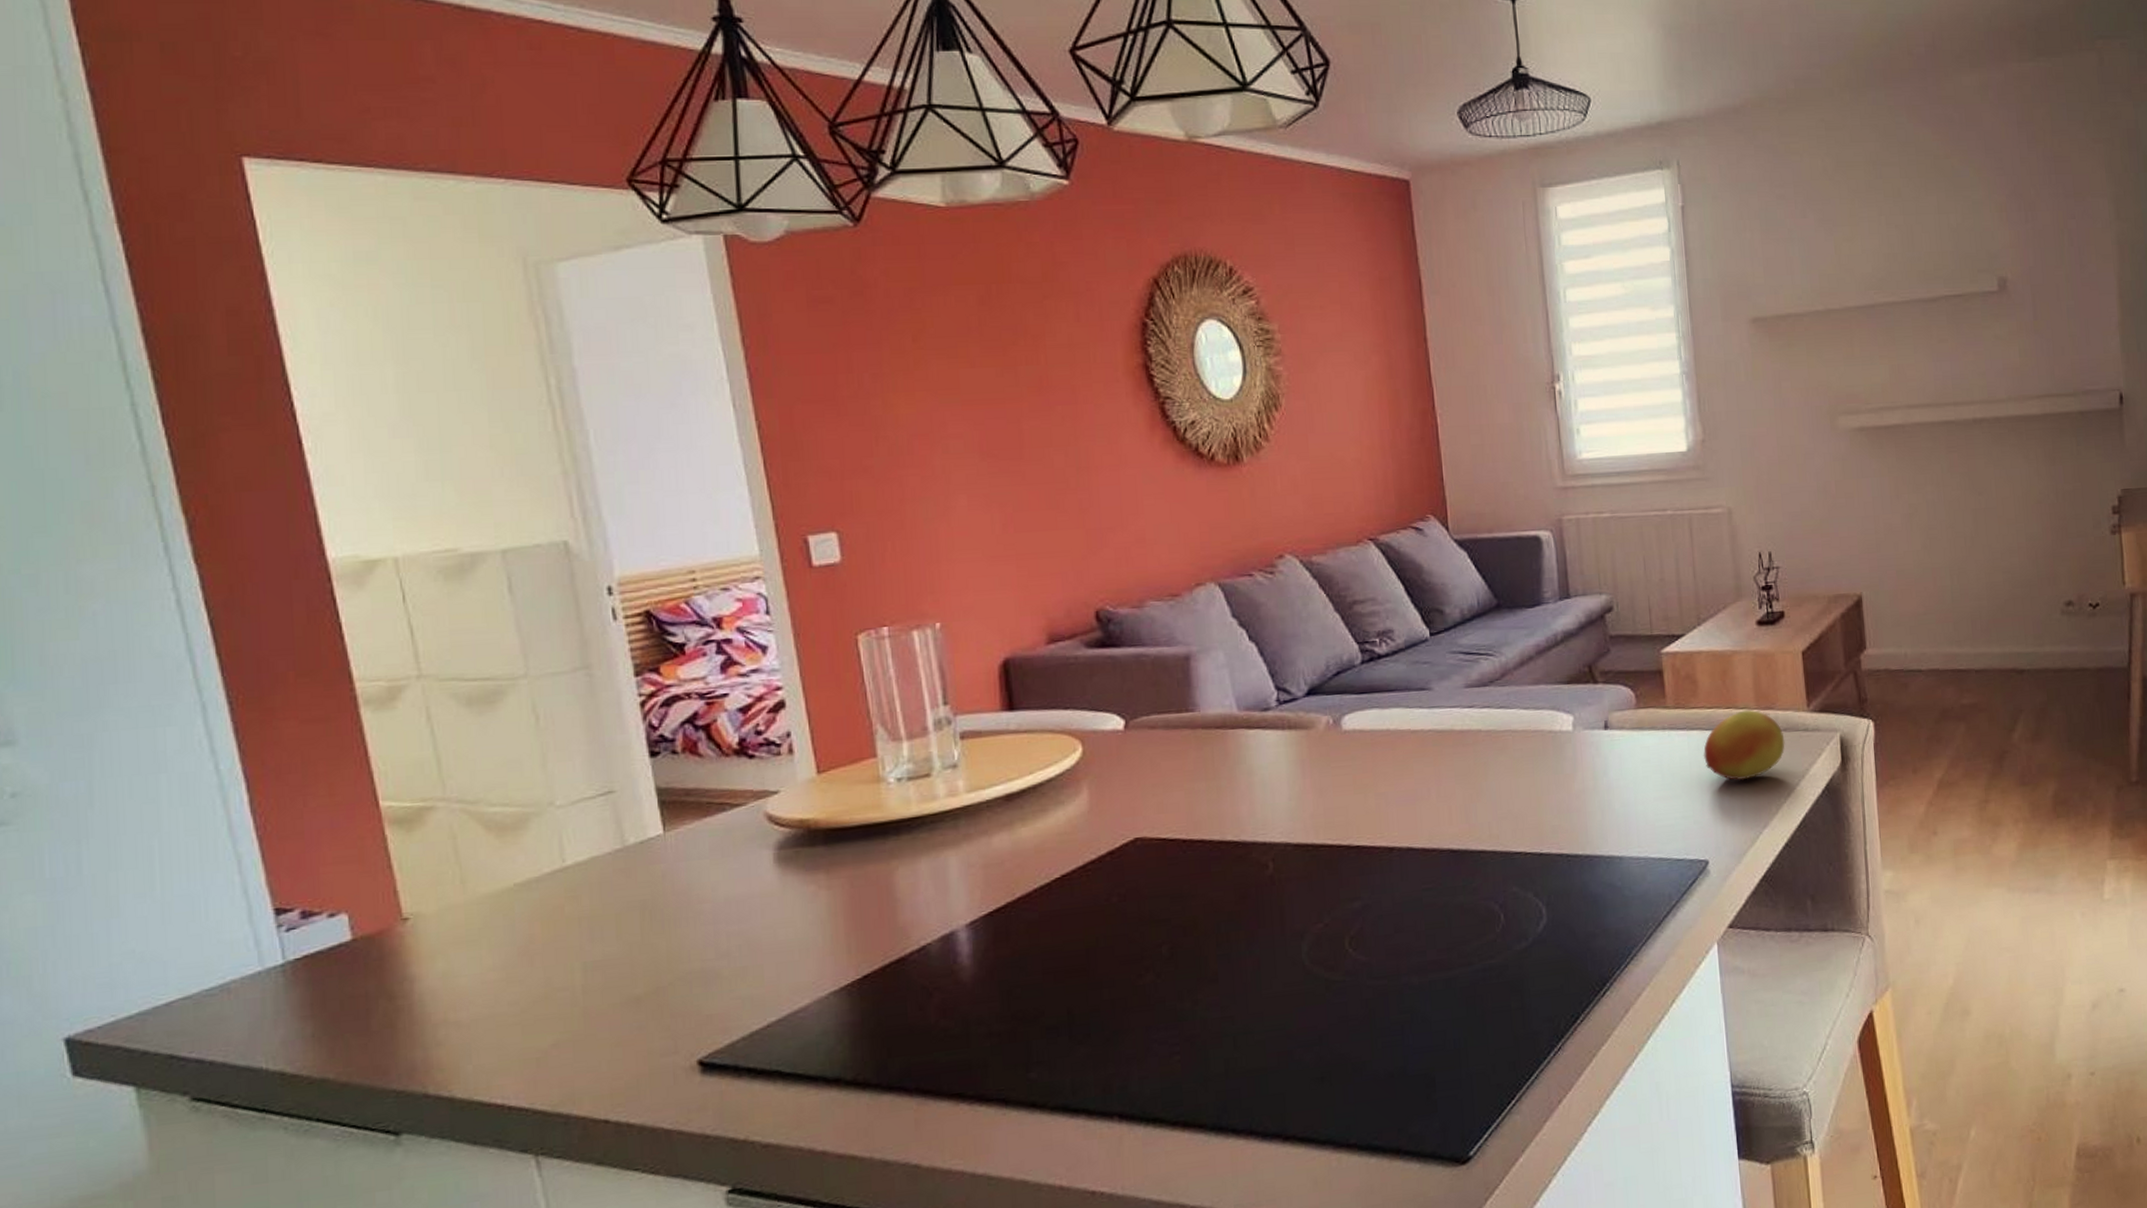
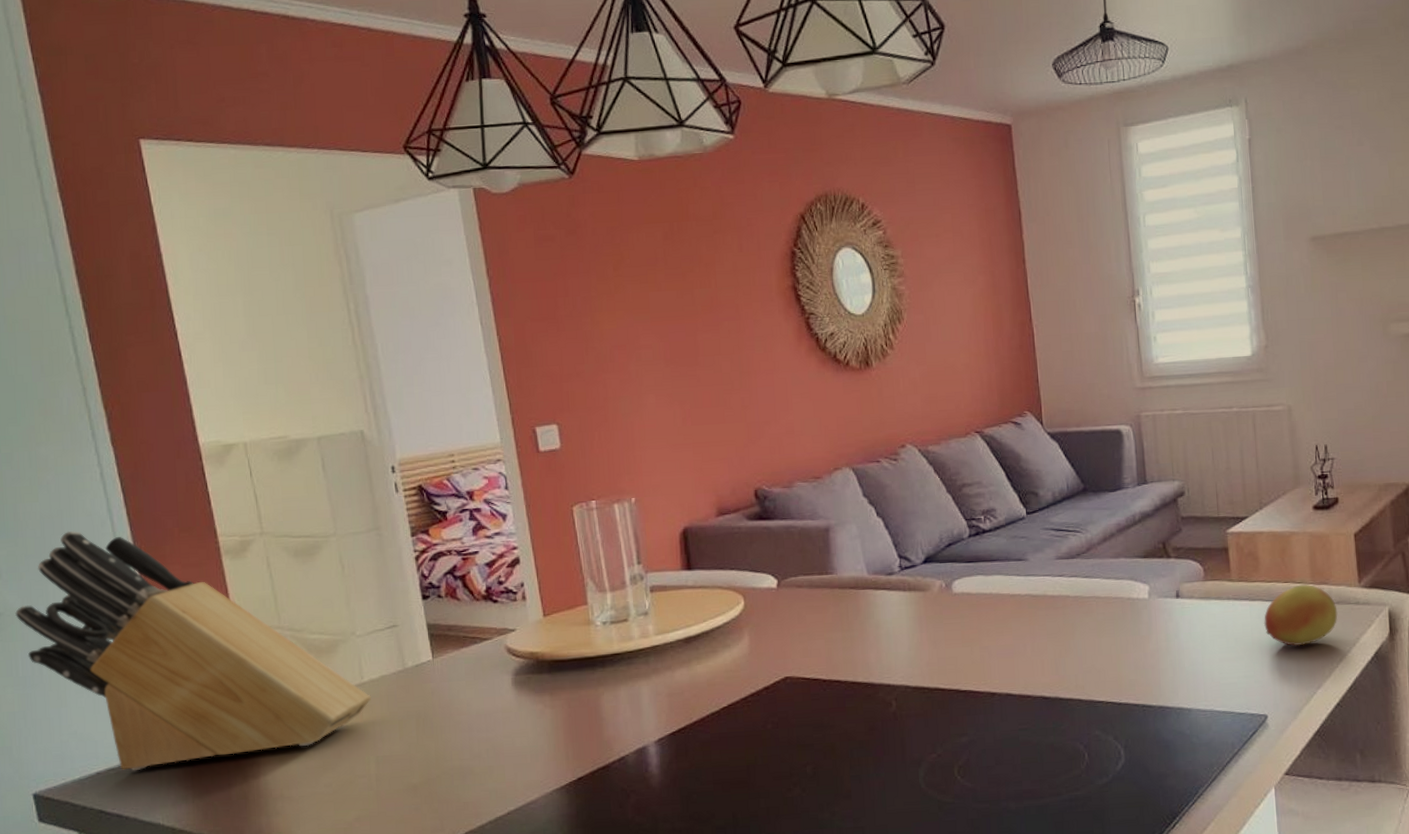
knife block: none [40,677,576,1000] -> present [15,530,371,771]

